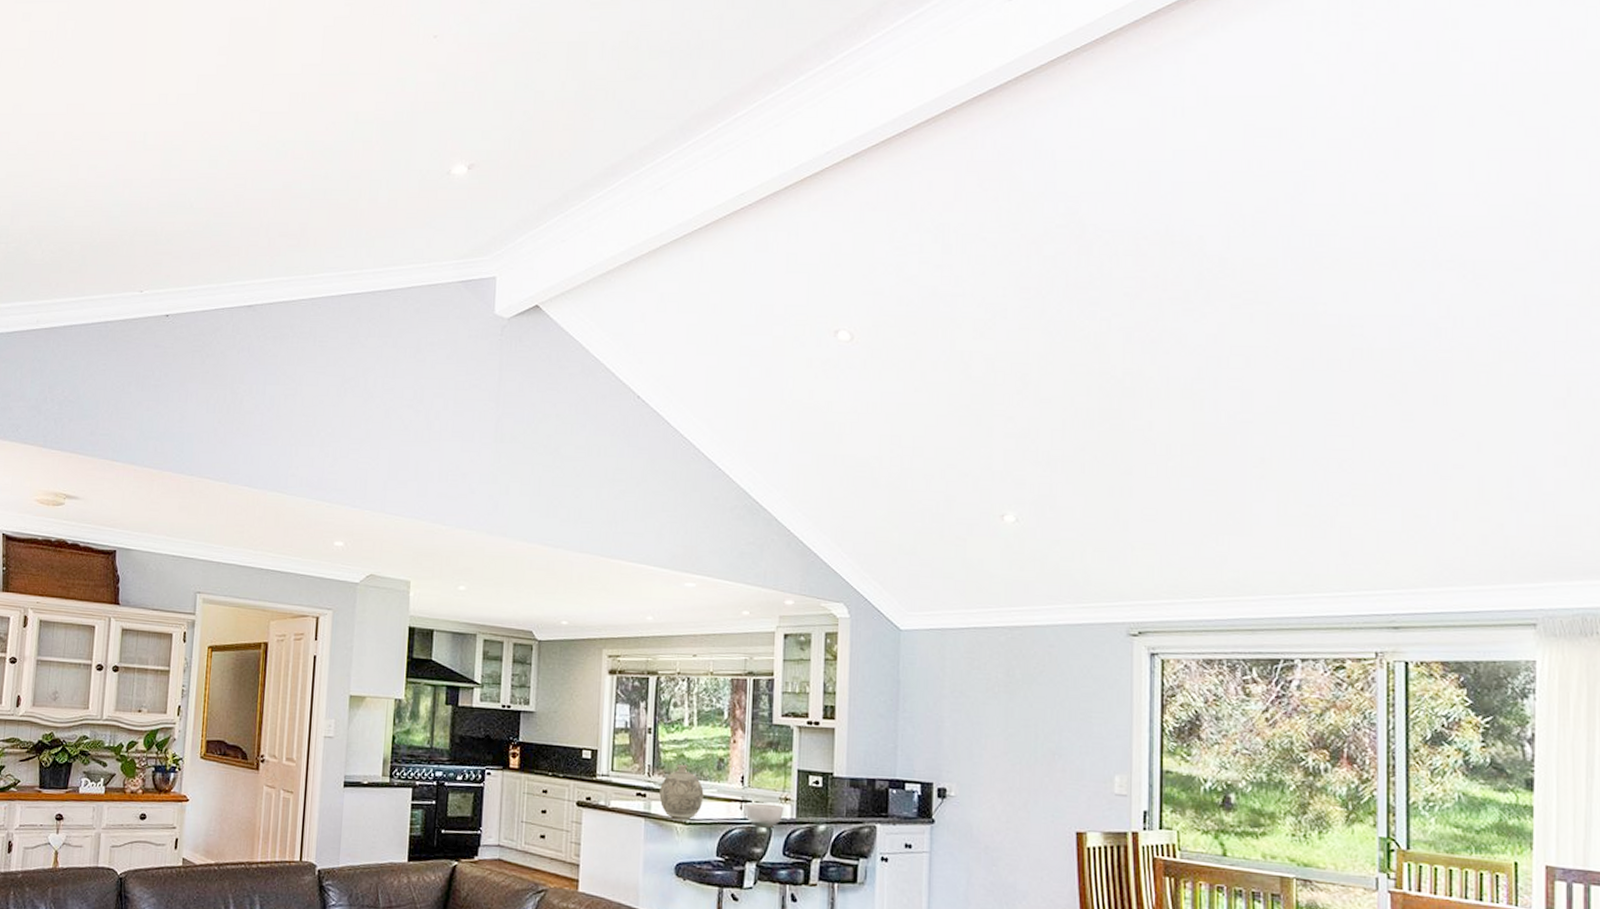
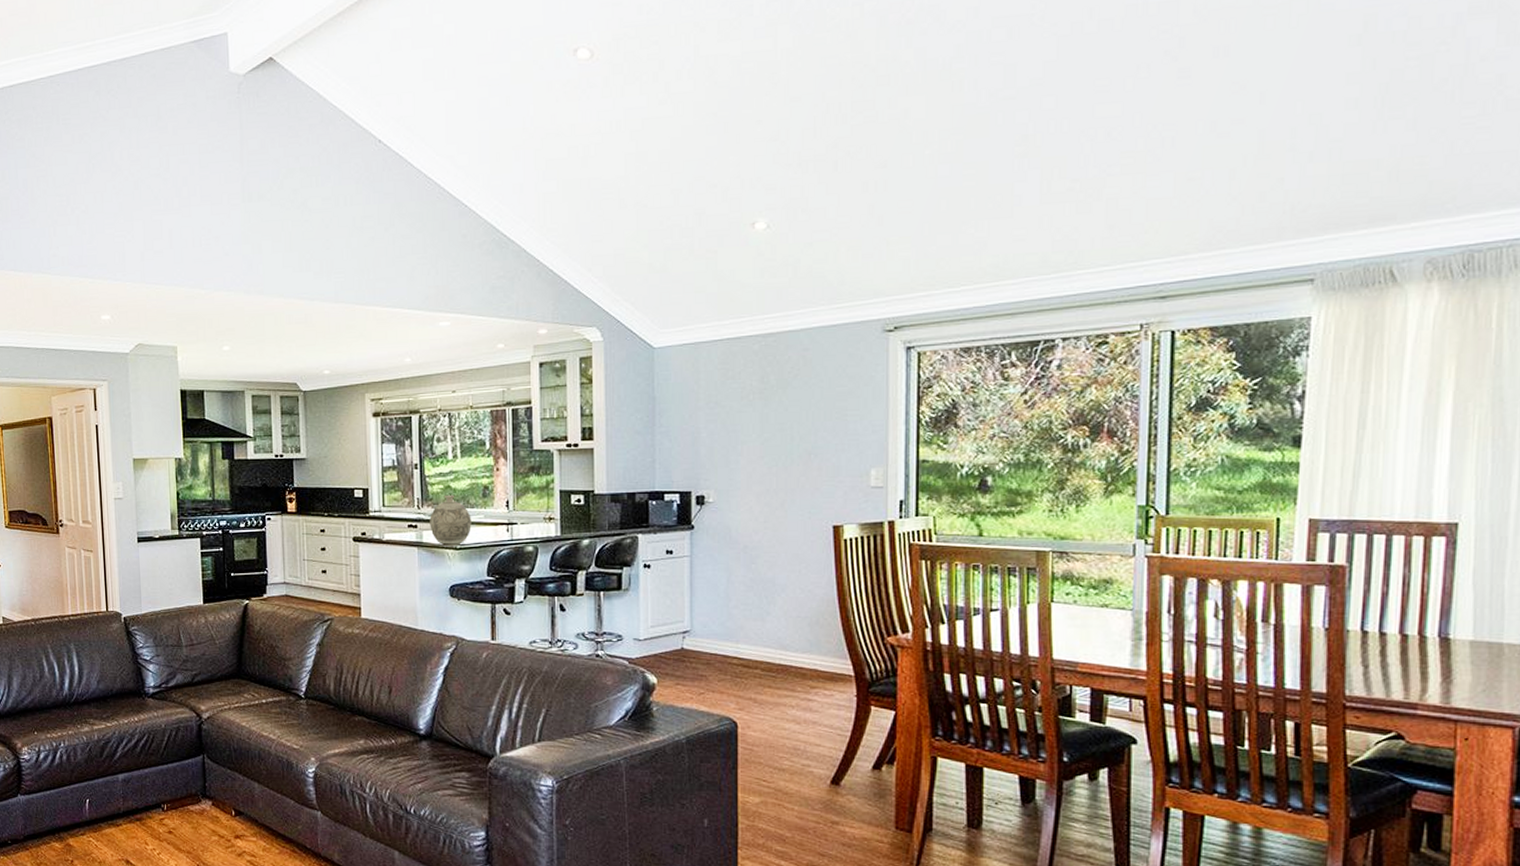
bowl: present [745,803,783,828] -> none [511,524,548,546]

